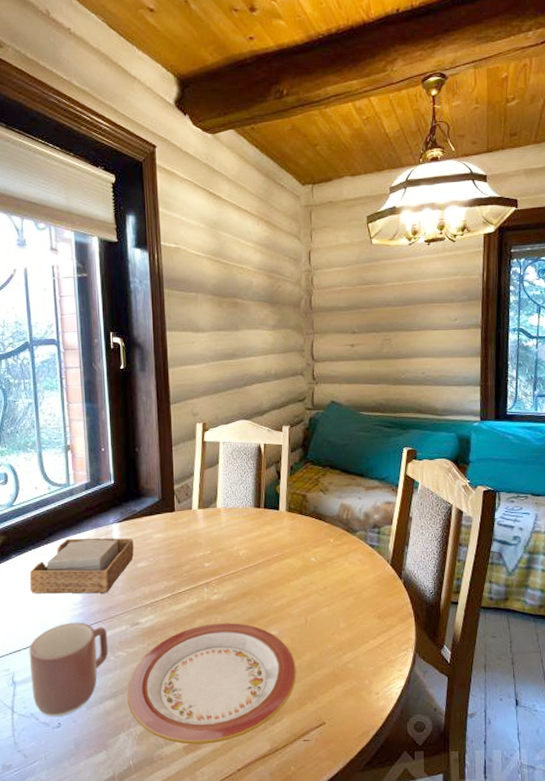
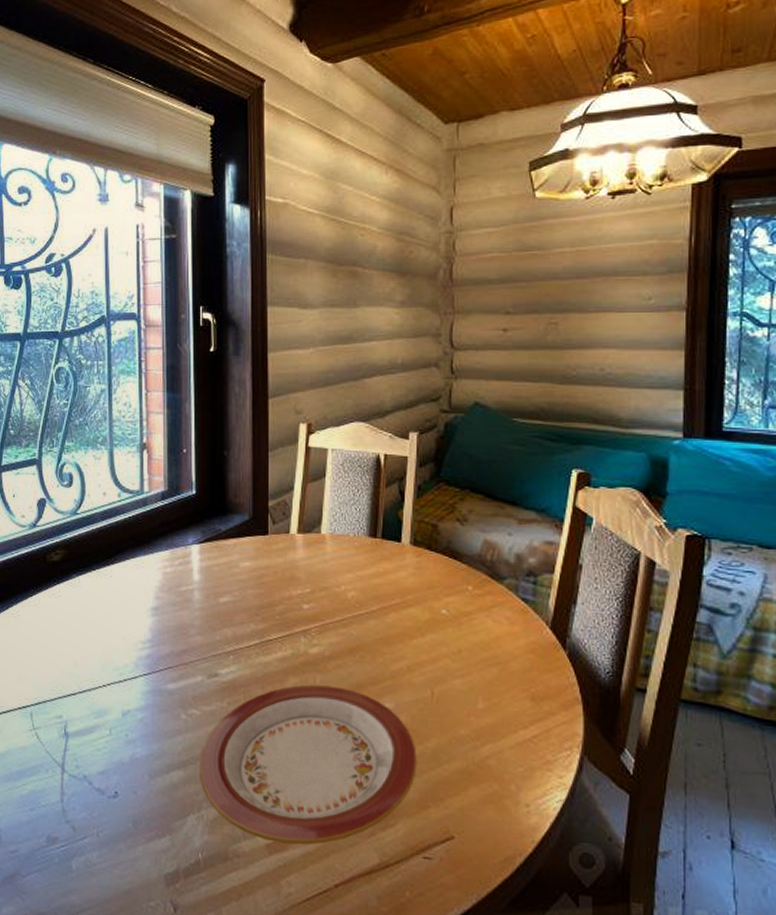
napkin holder: present [29,537,135,594] -> none [91,559,217,632]
mug: present [29,622,109,717] -> none [85,665,180,784]

